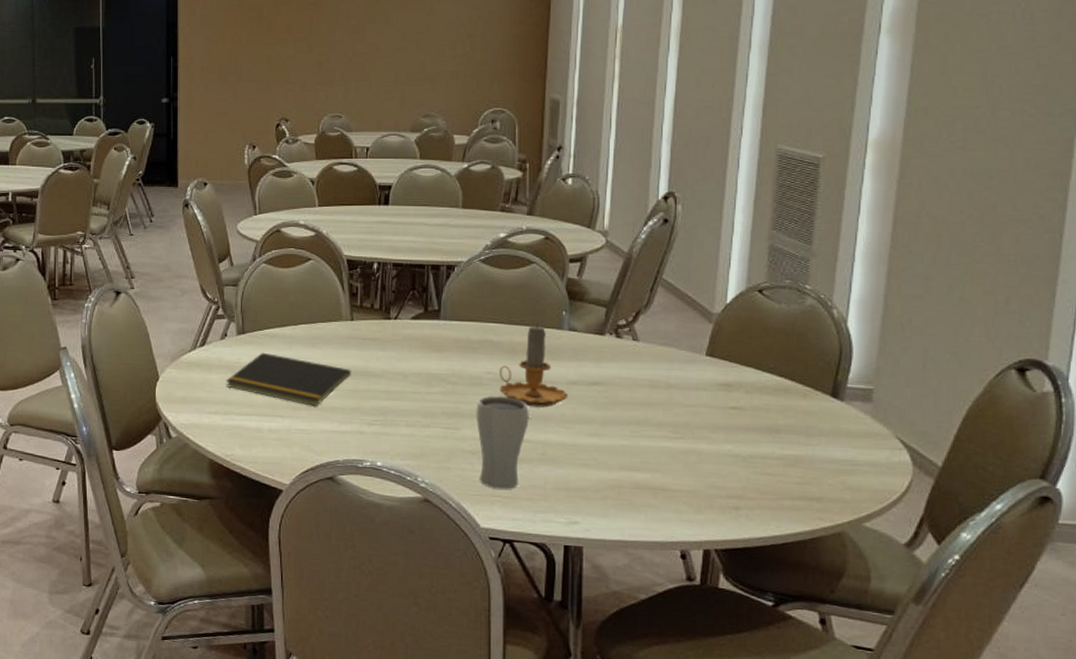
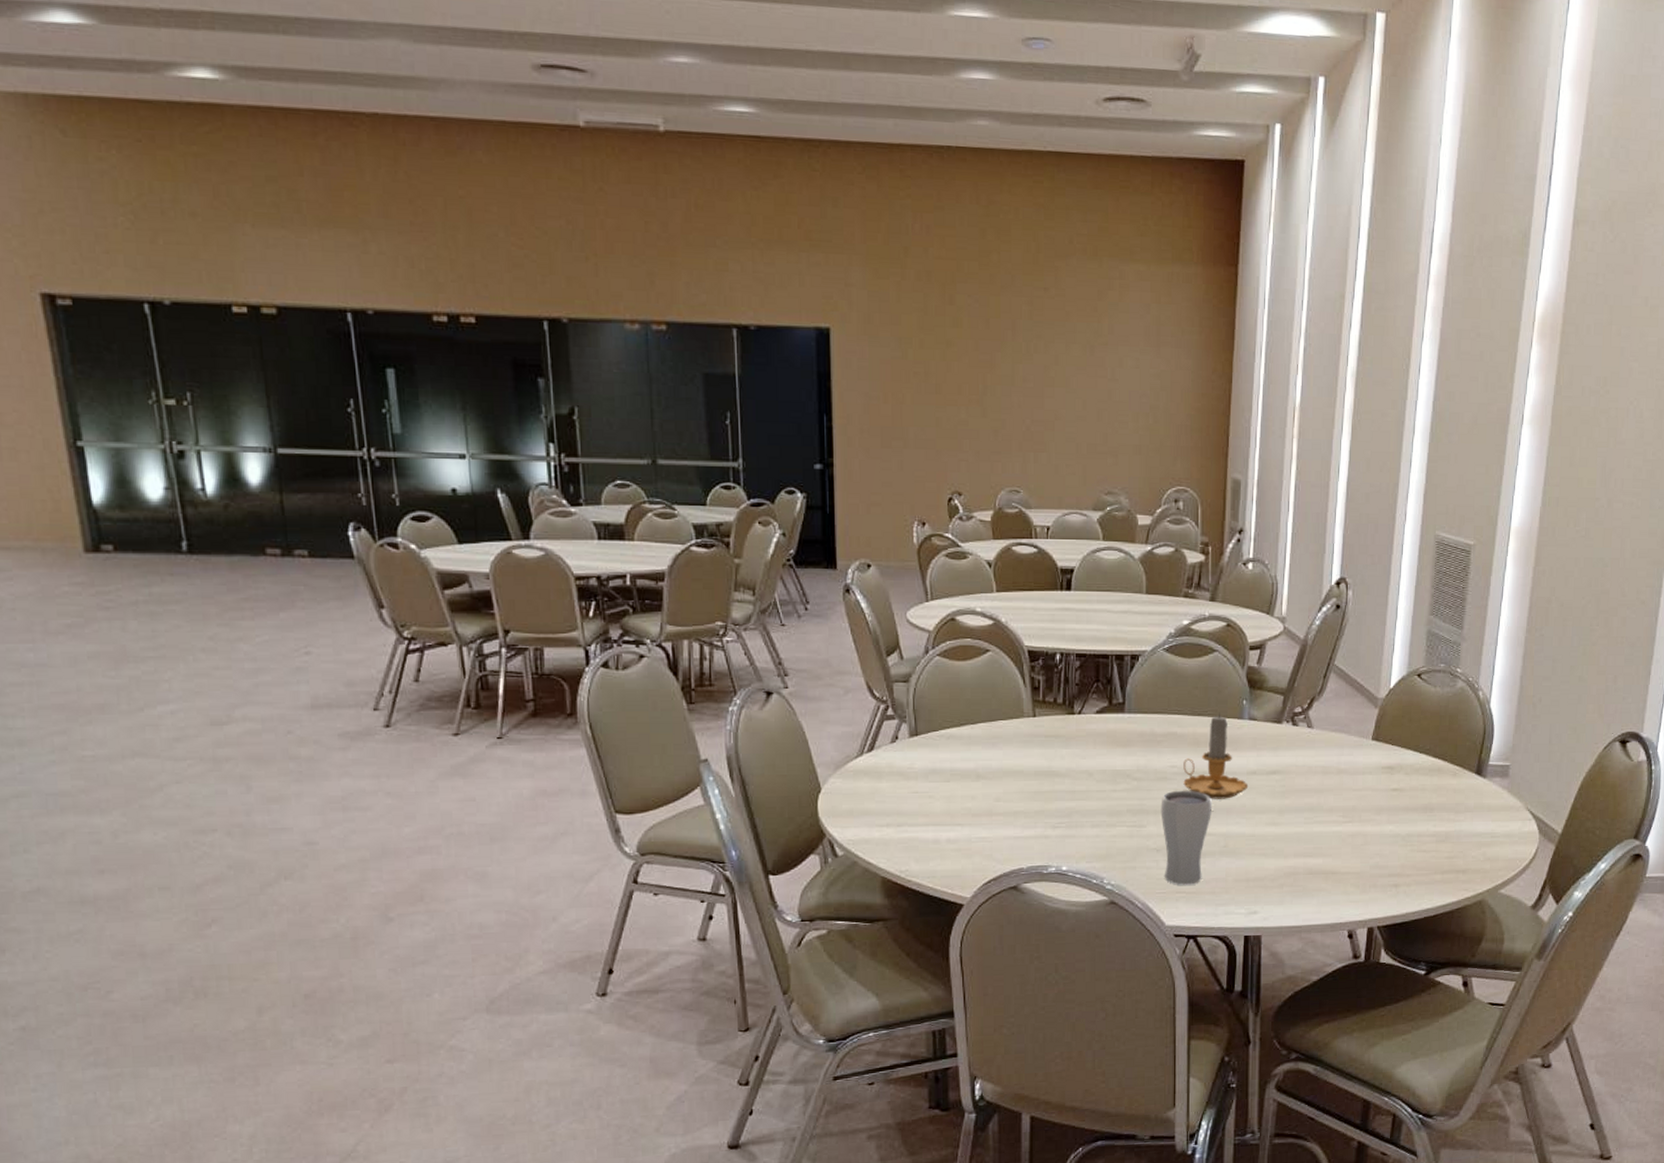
notepad: present [226,352,351,407] -> none [898,755,1034,813]

